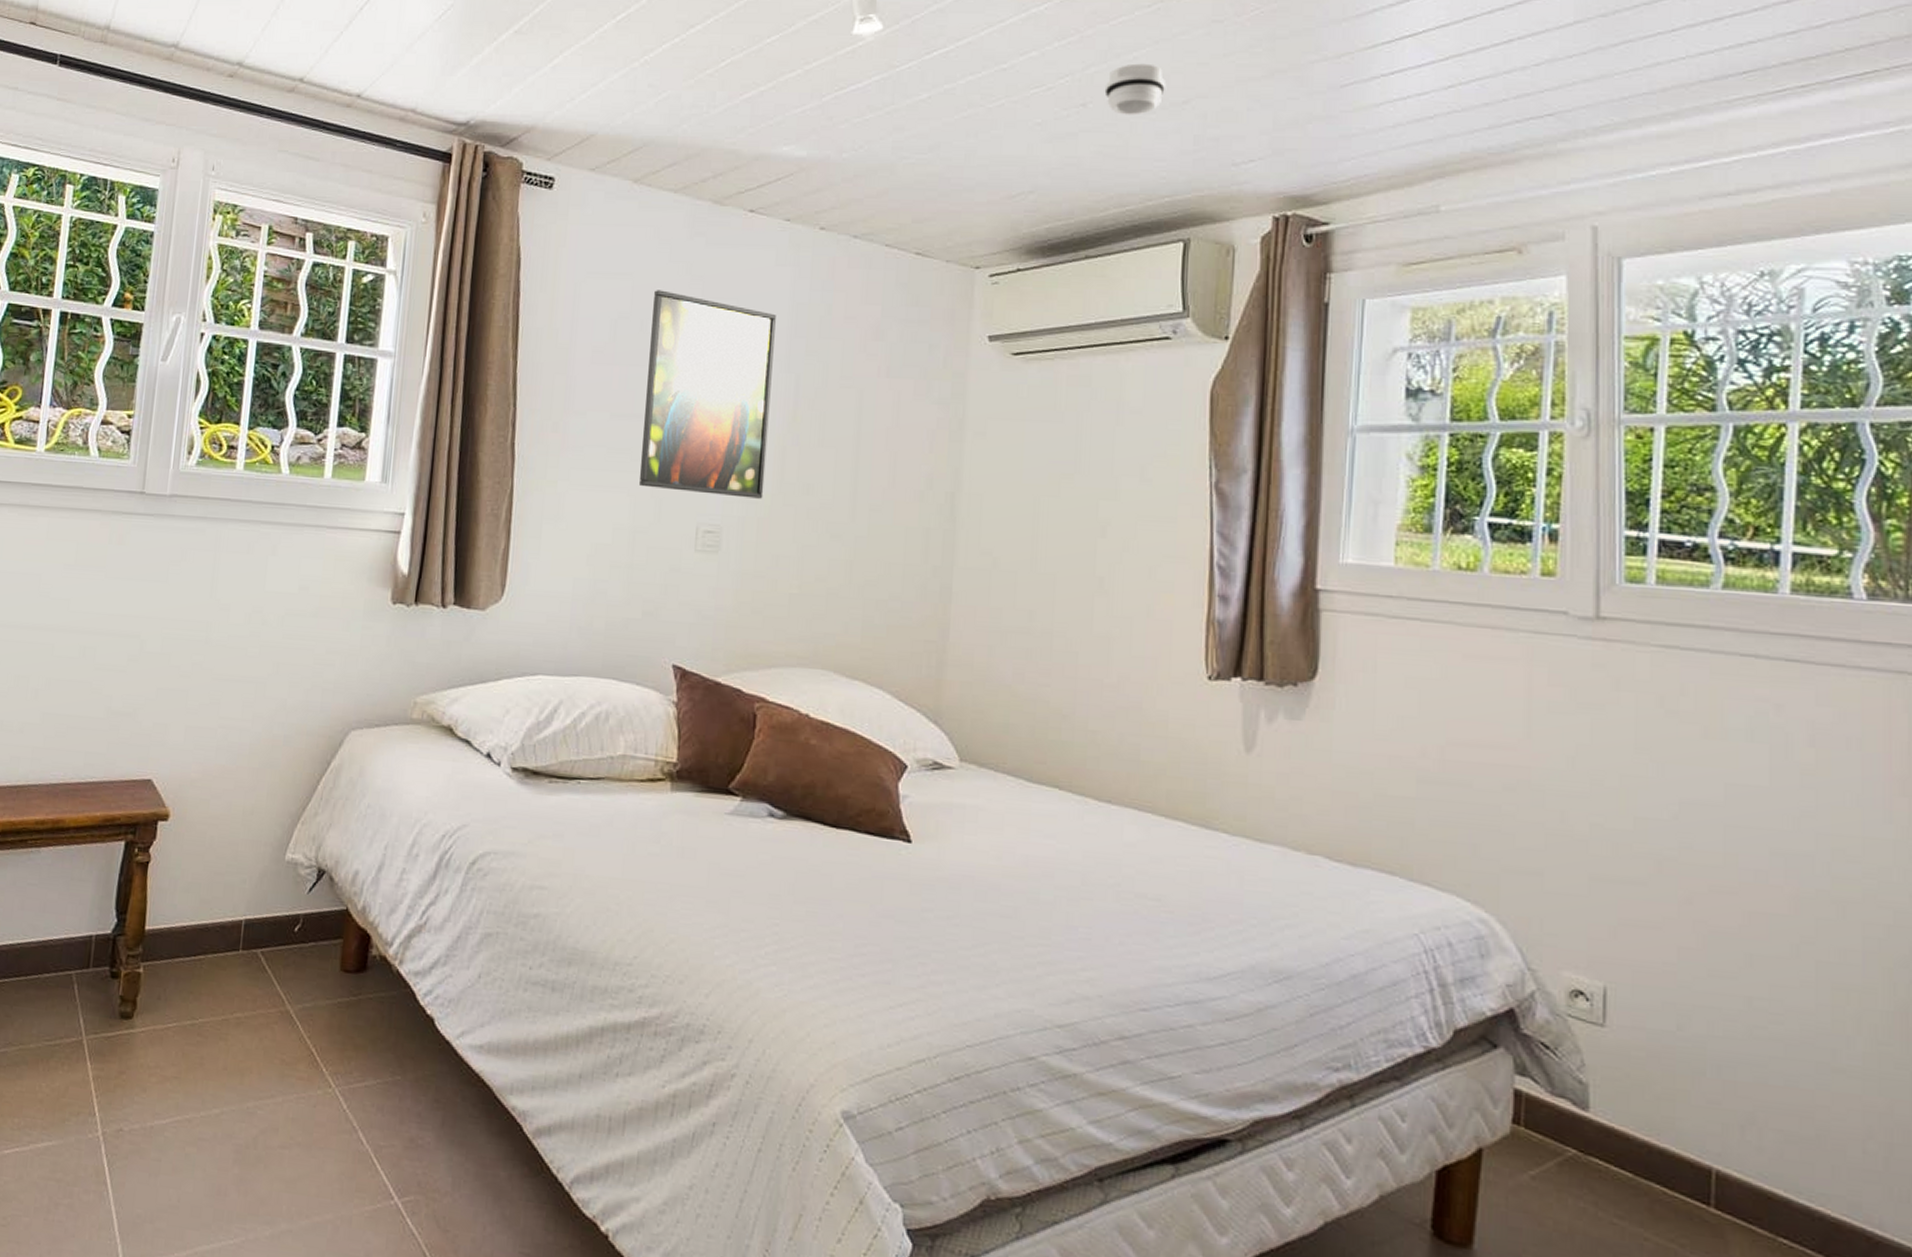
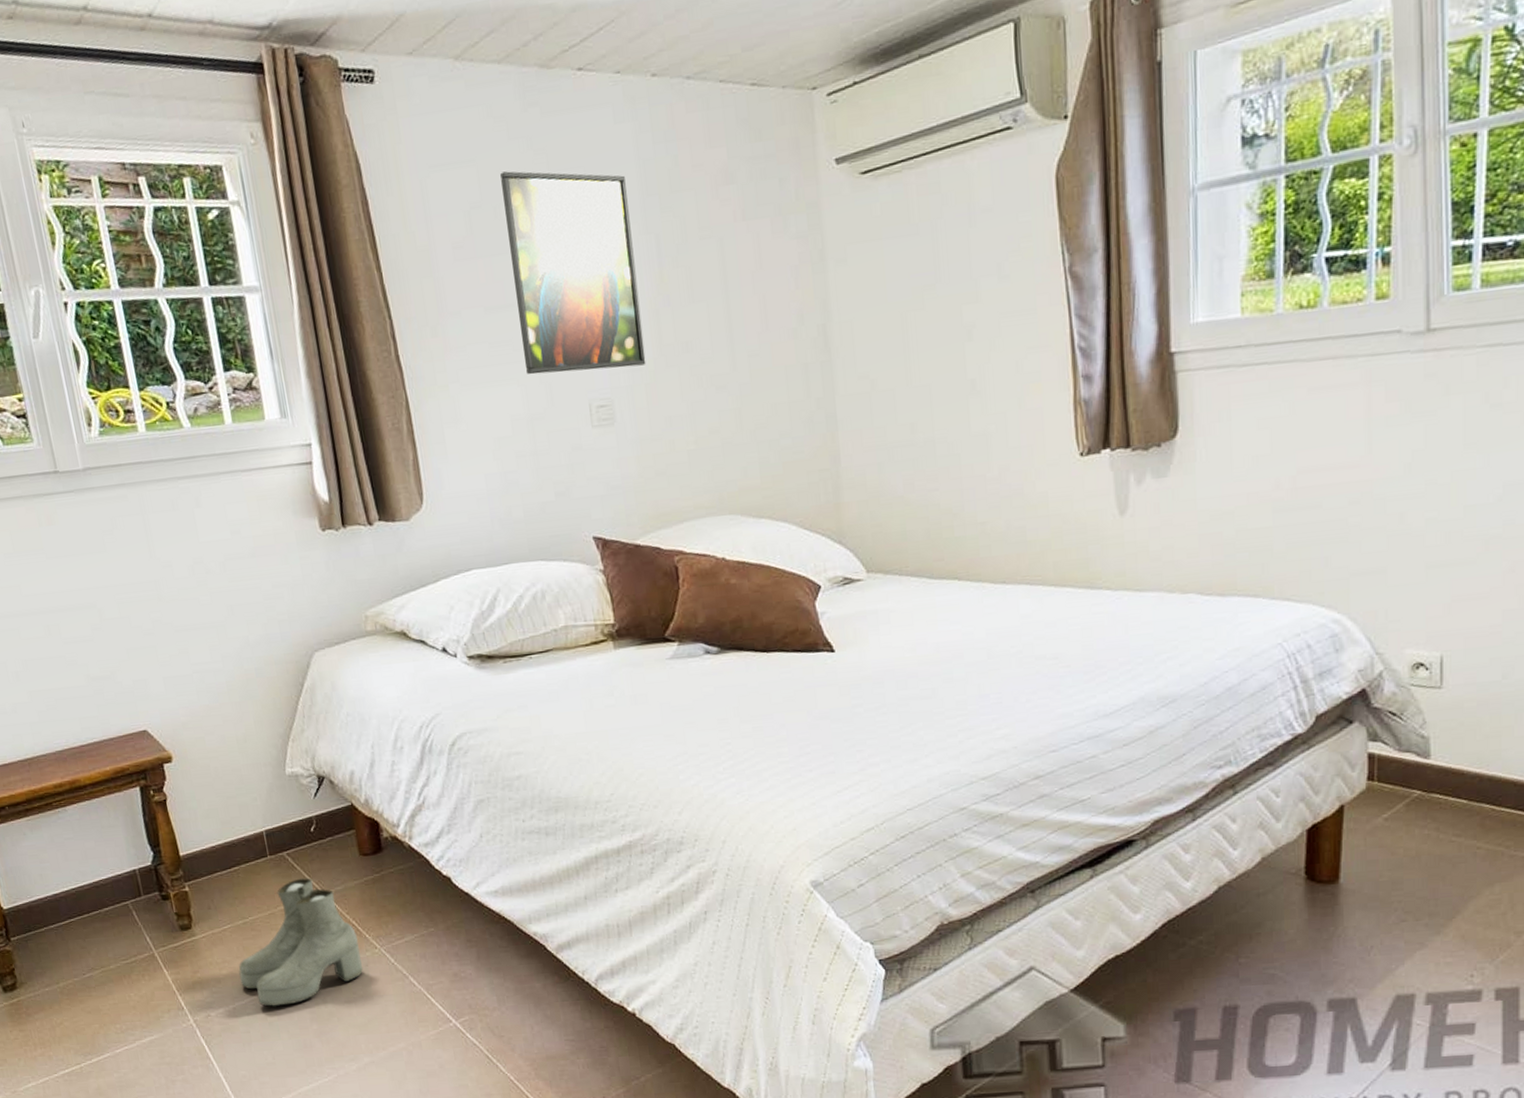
boots: none [168,983,314,1137] -> present [238,878,363,1007]

